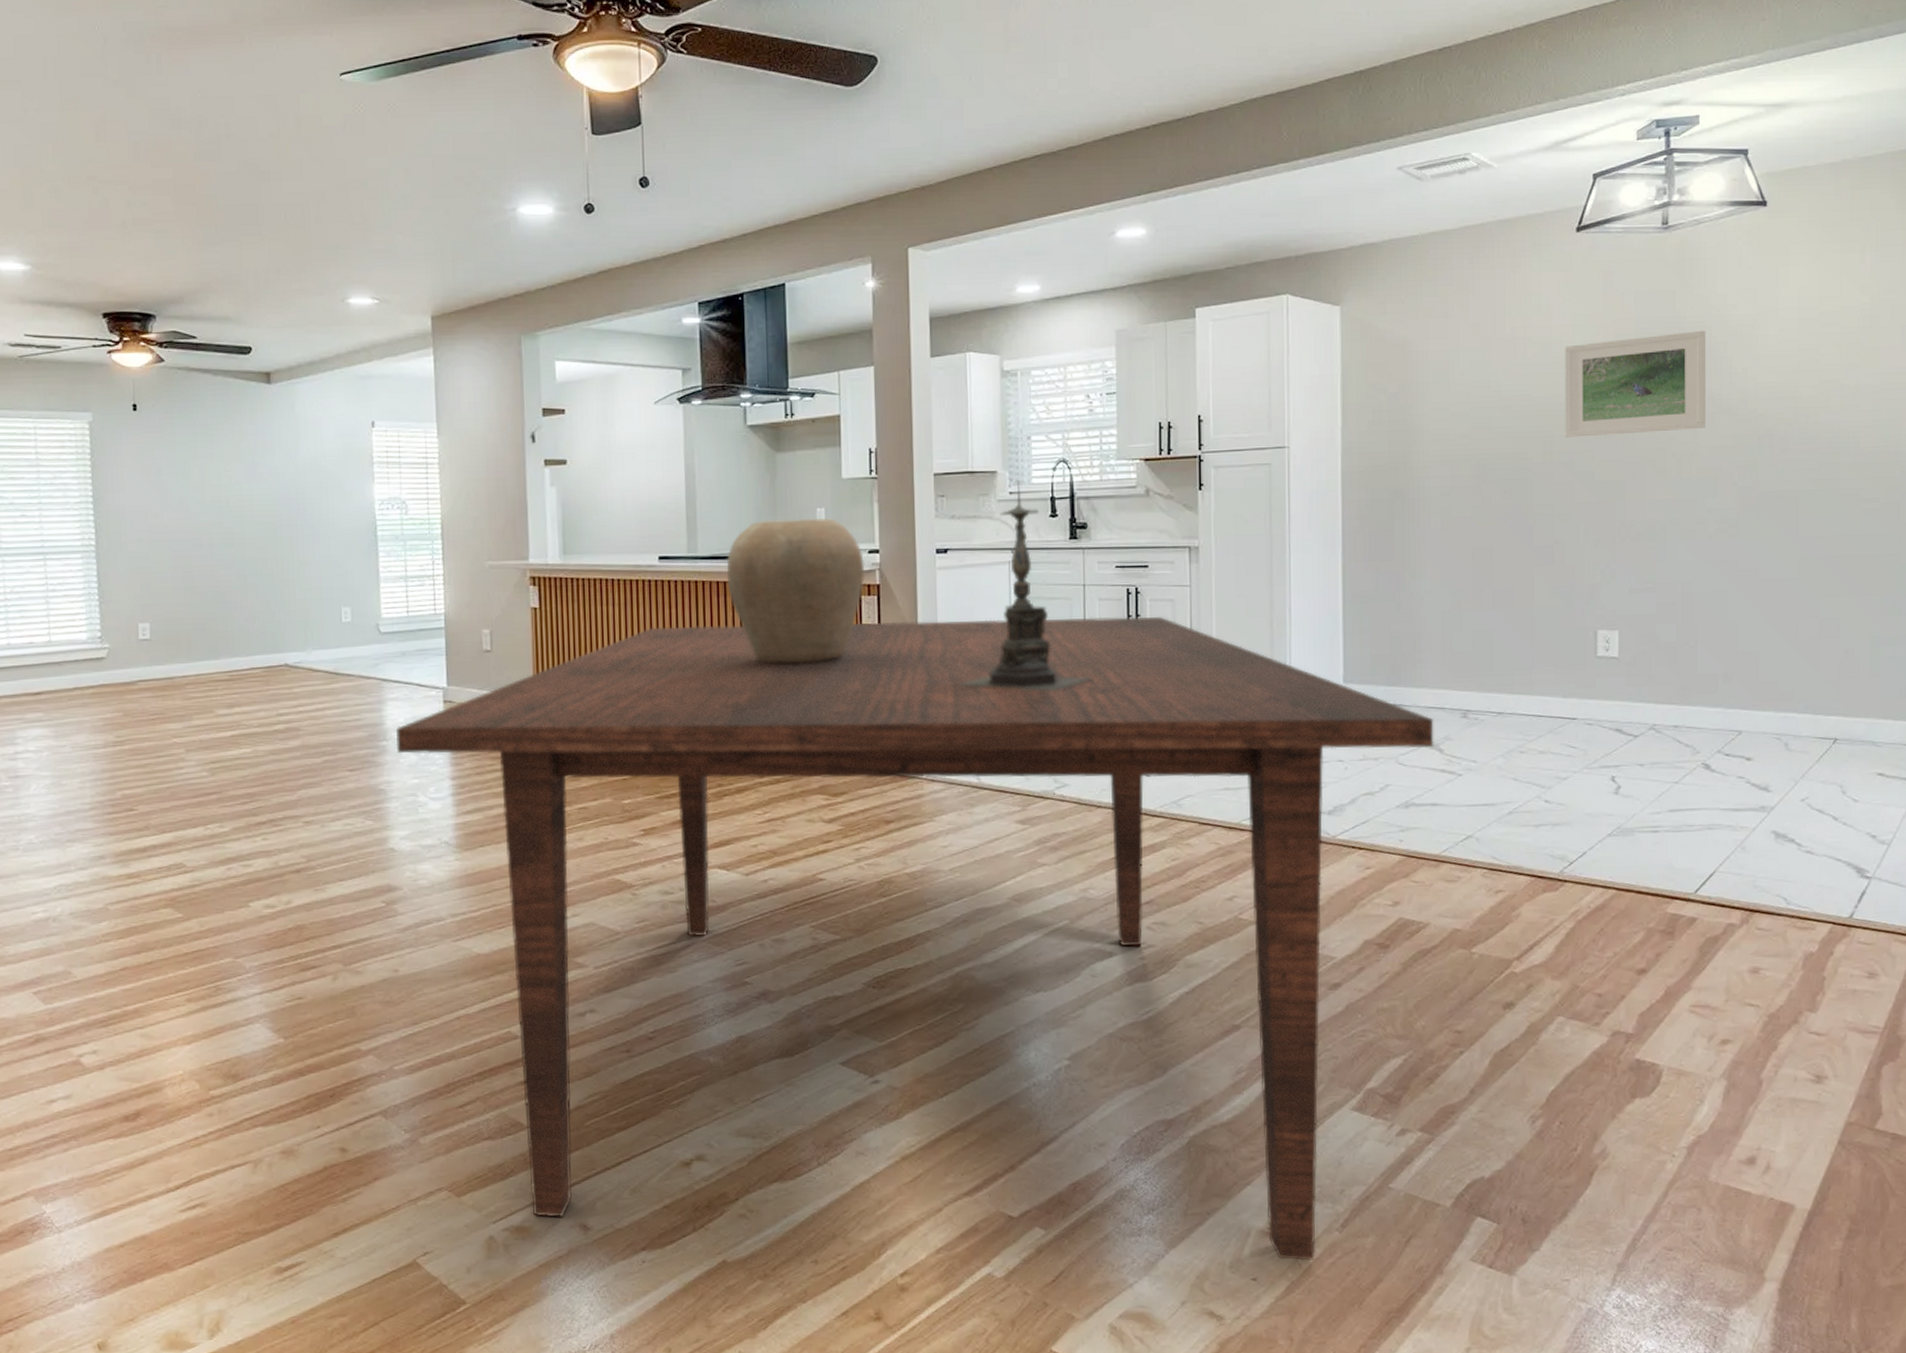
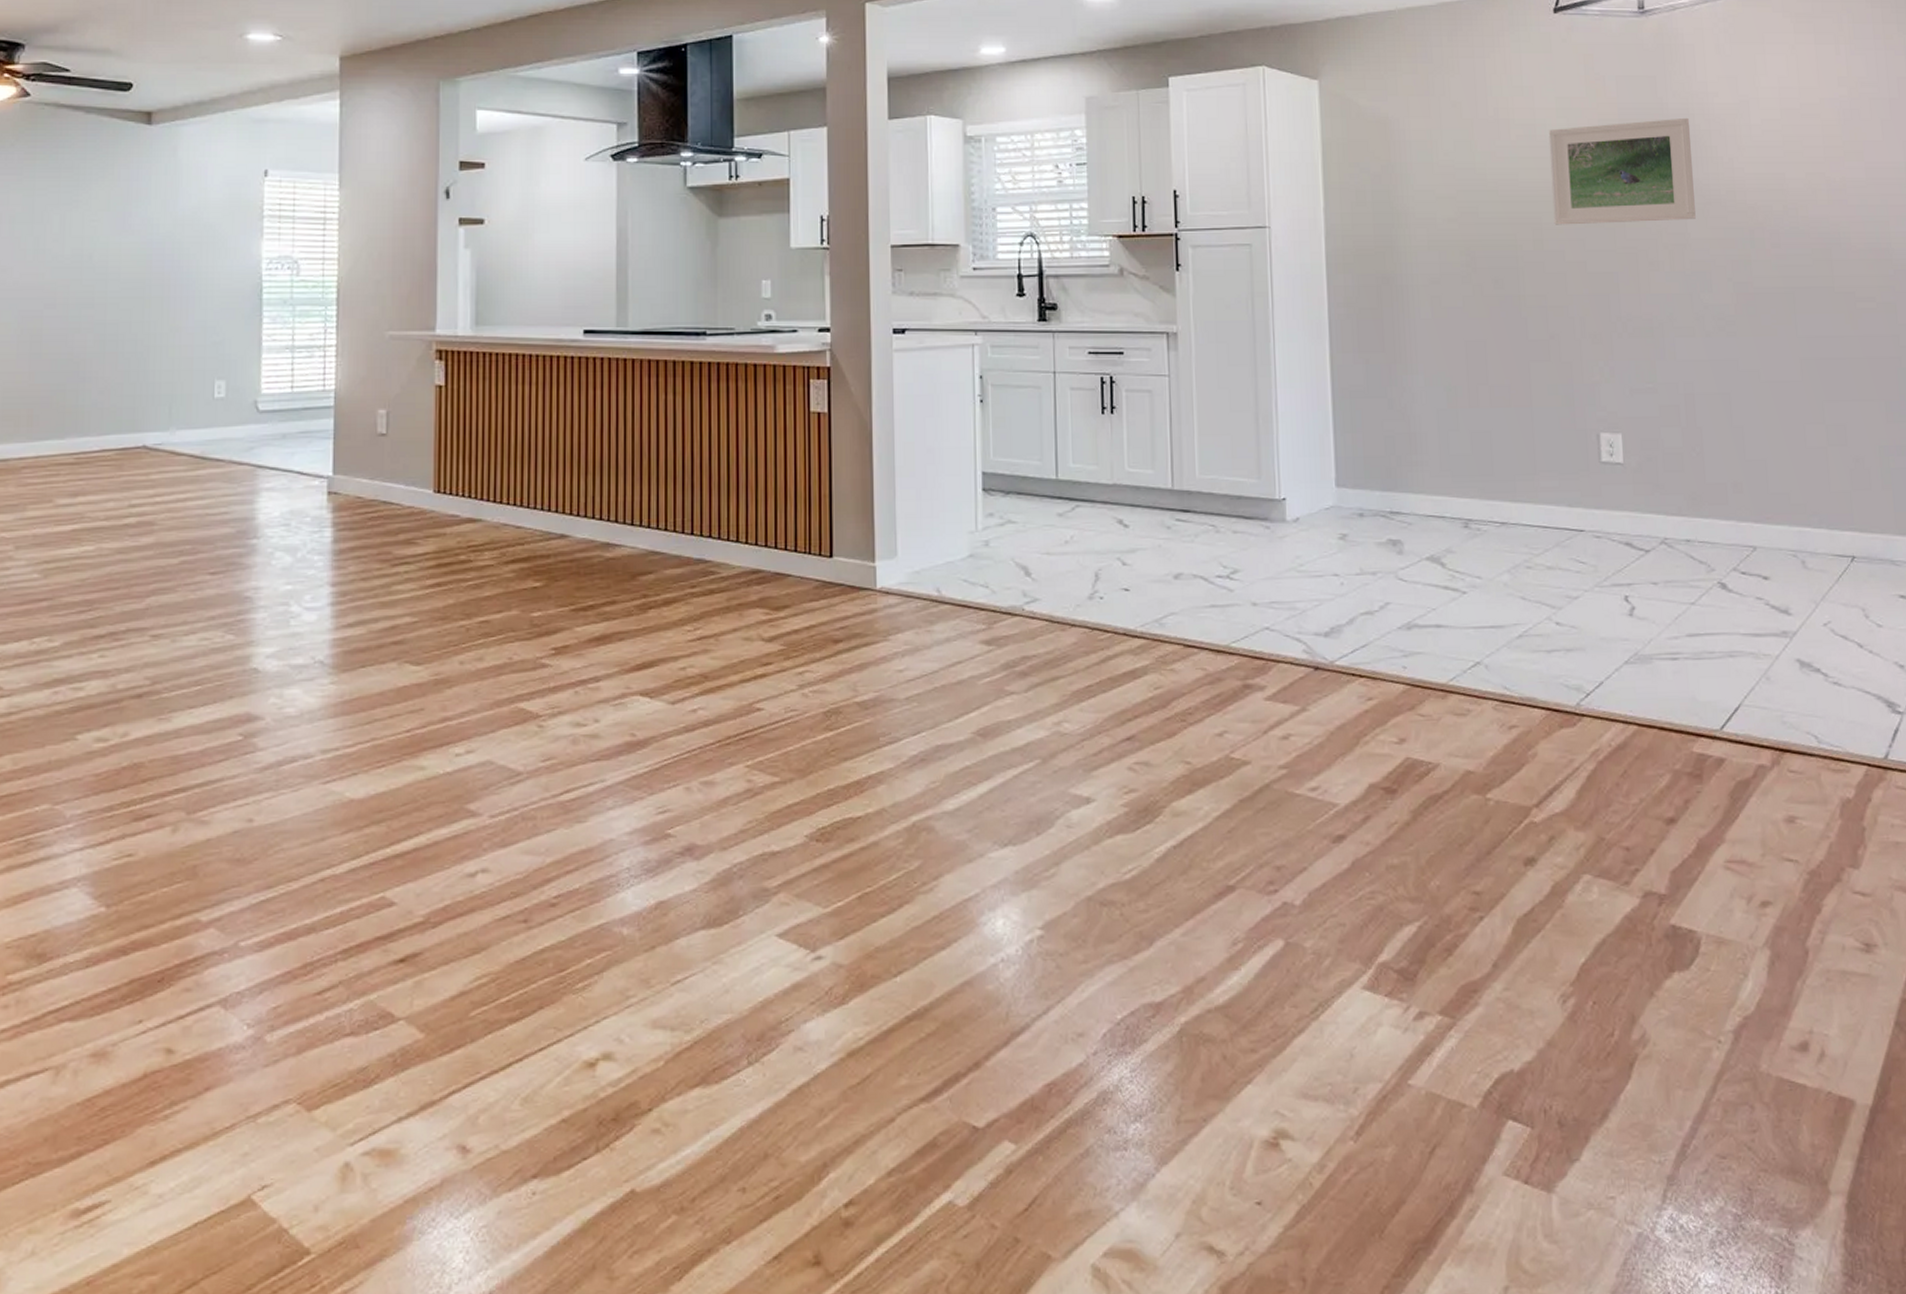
table: present [395,616,1434,1261] -> none [268,408,1435,1178]
vase: present [726,518,865,664] -> none [659,291,815,456]
candle holder: present [957,481,1095,691] -> none [915,255,1067,491]

